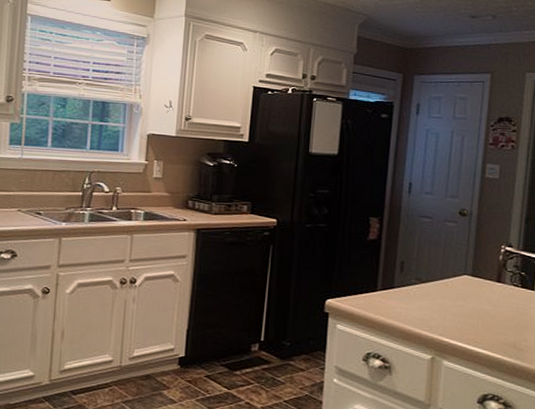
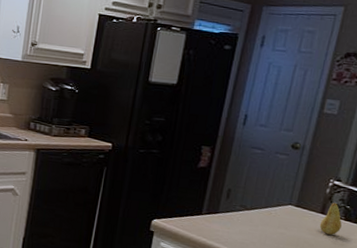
fruit: none [498,269,519,304] -> present [319,202,342,235]

